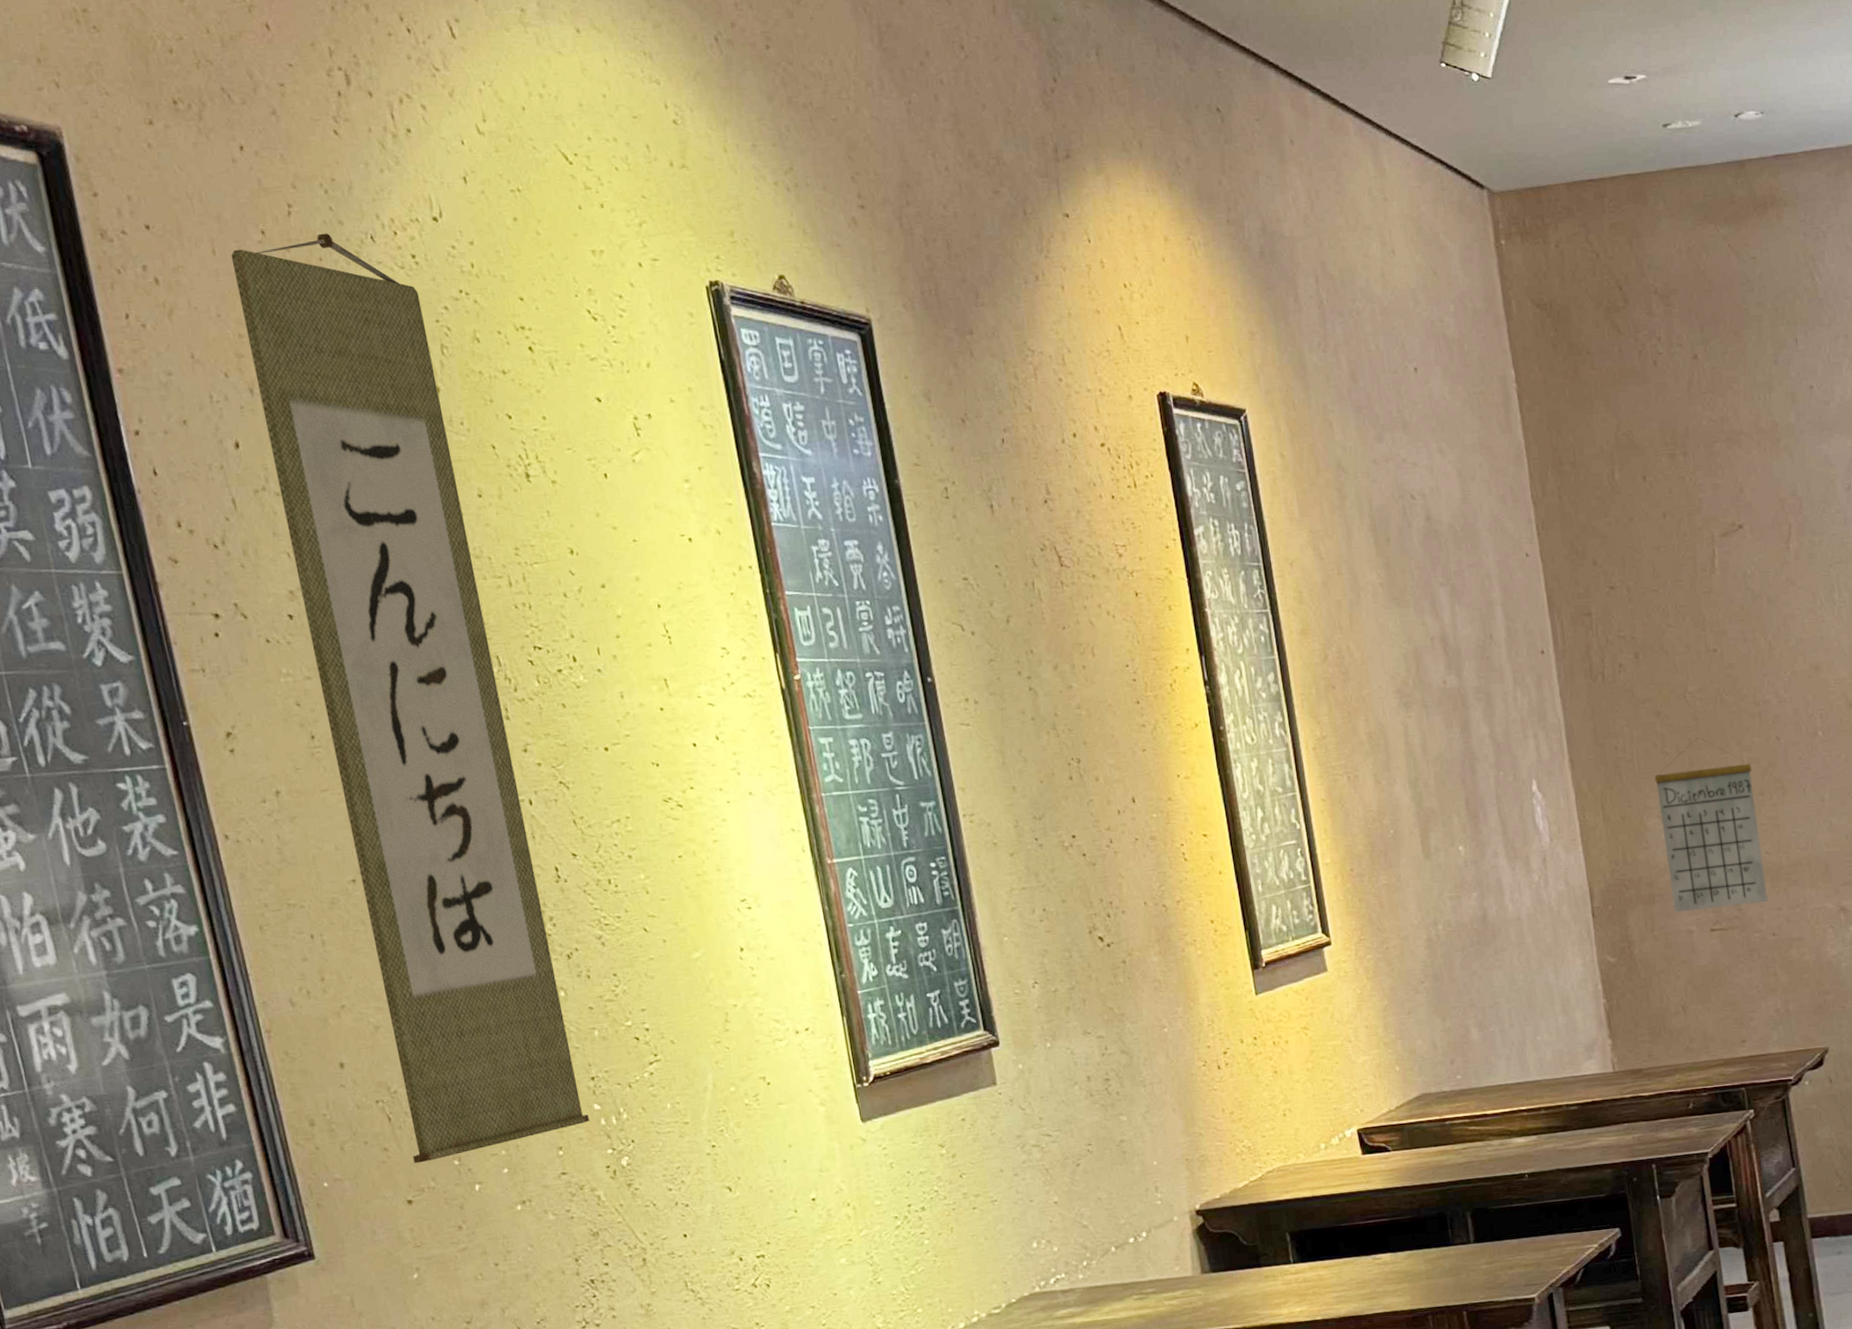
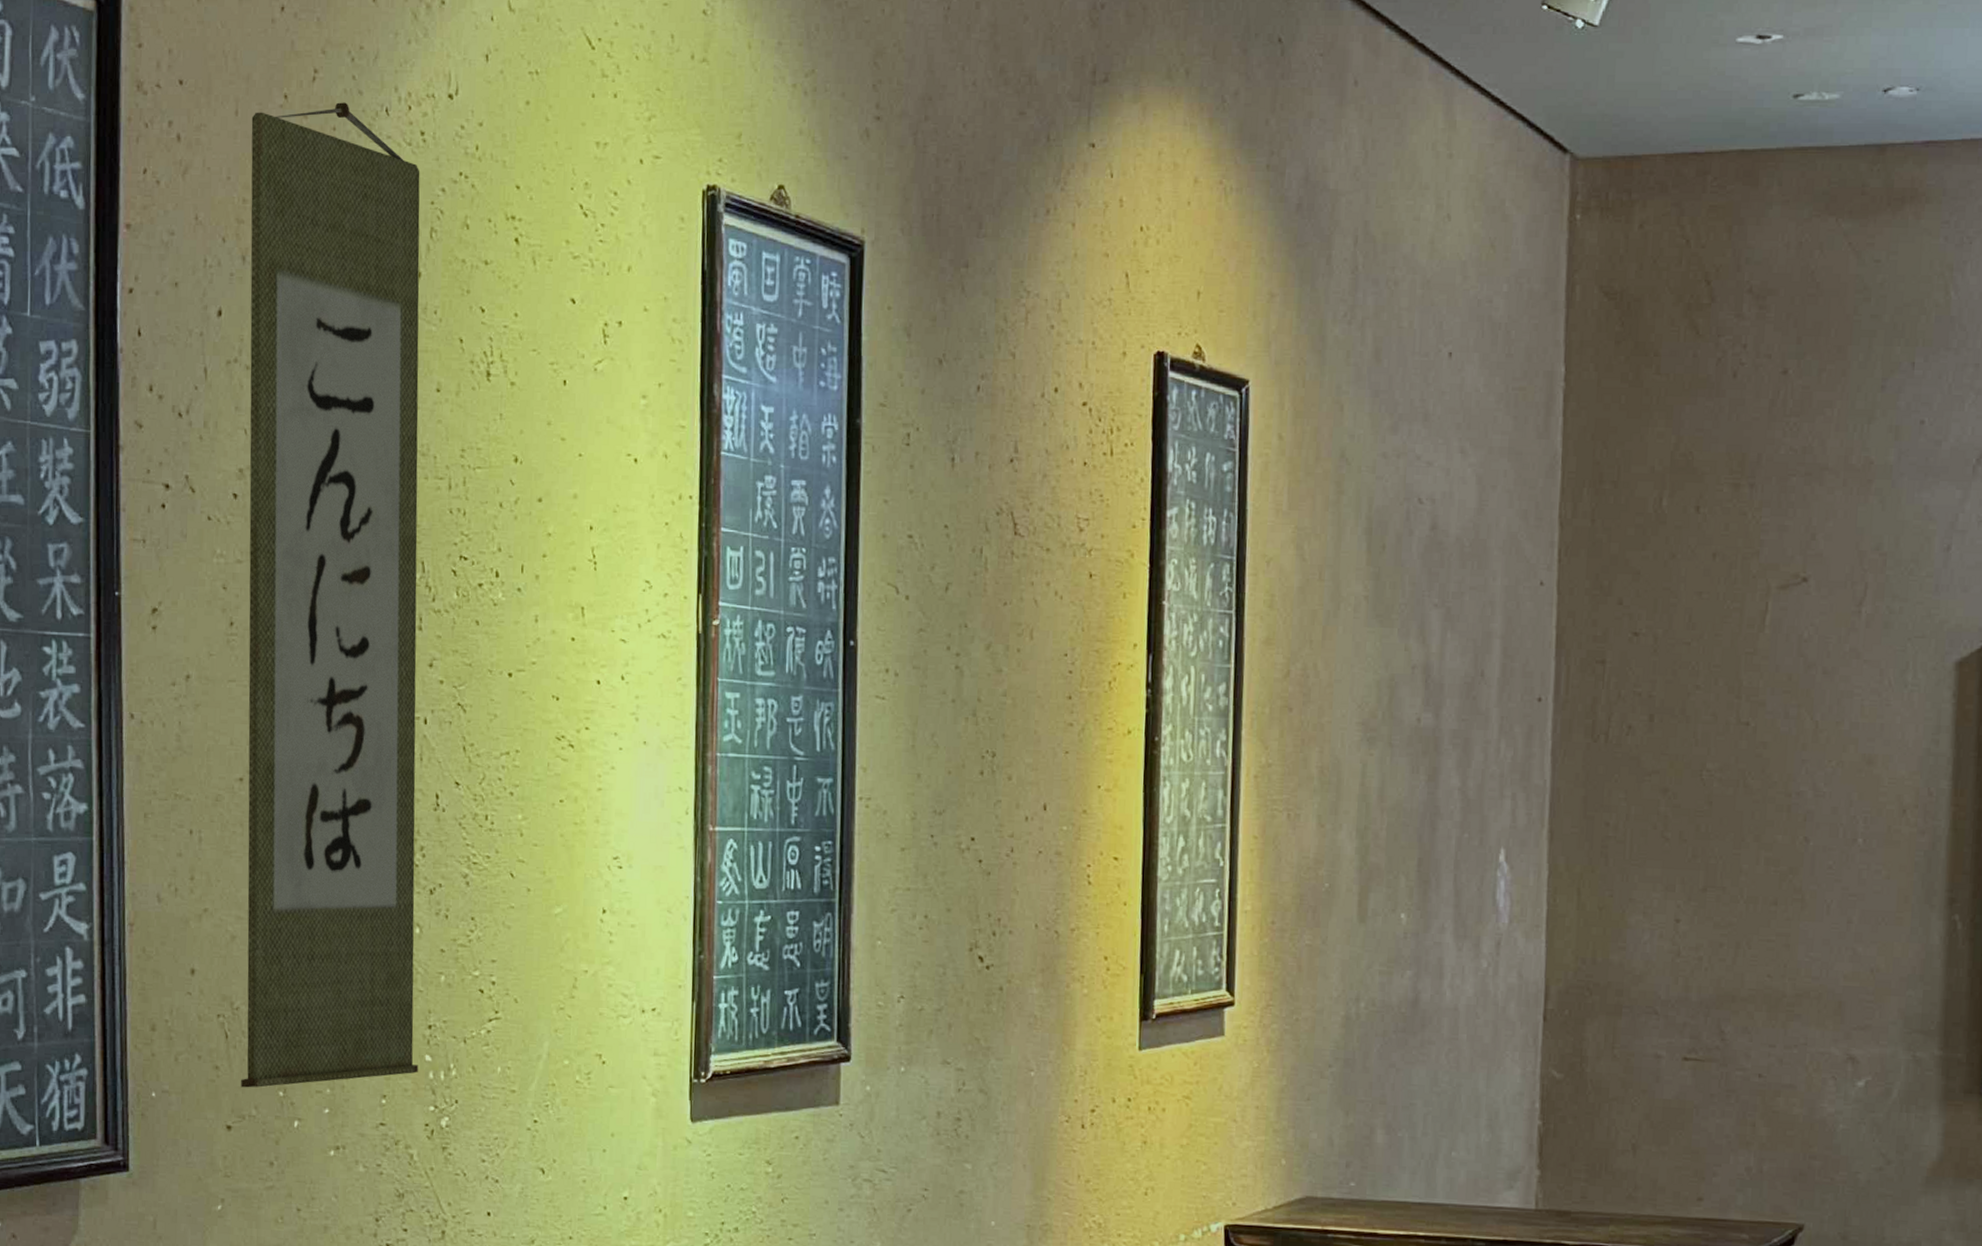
calendar: present [1654,737,1768,913] -> none [1643,825,1768,1035]

